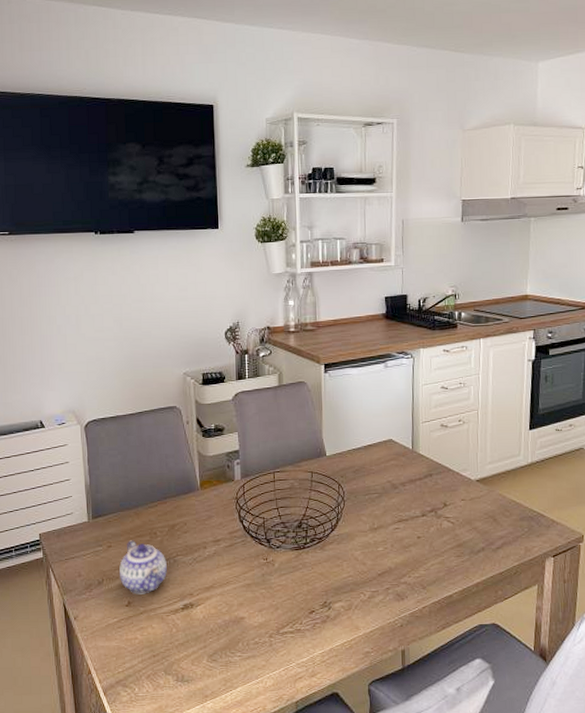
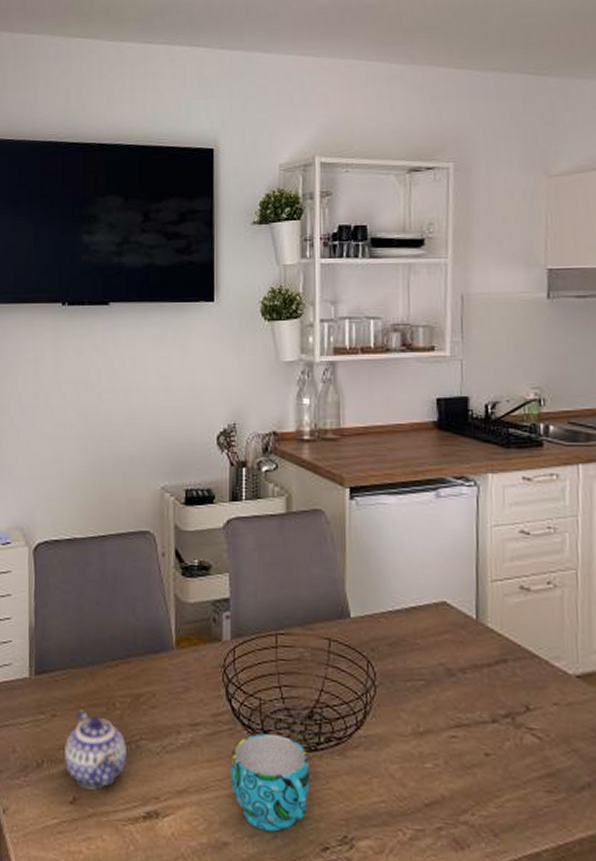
cup: none [244,541,301,606] -> present [230,734,311,832]

